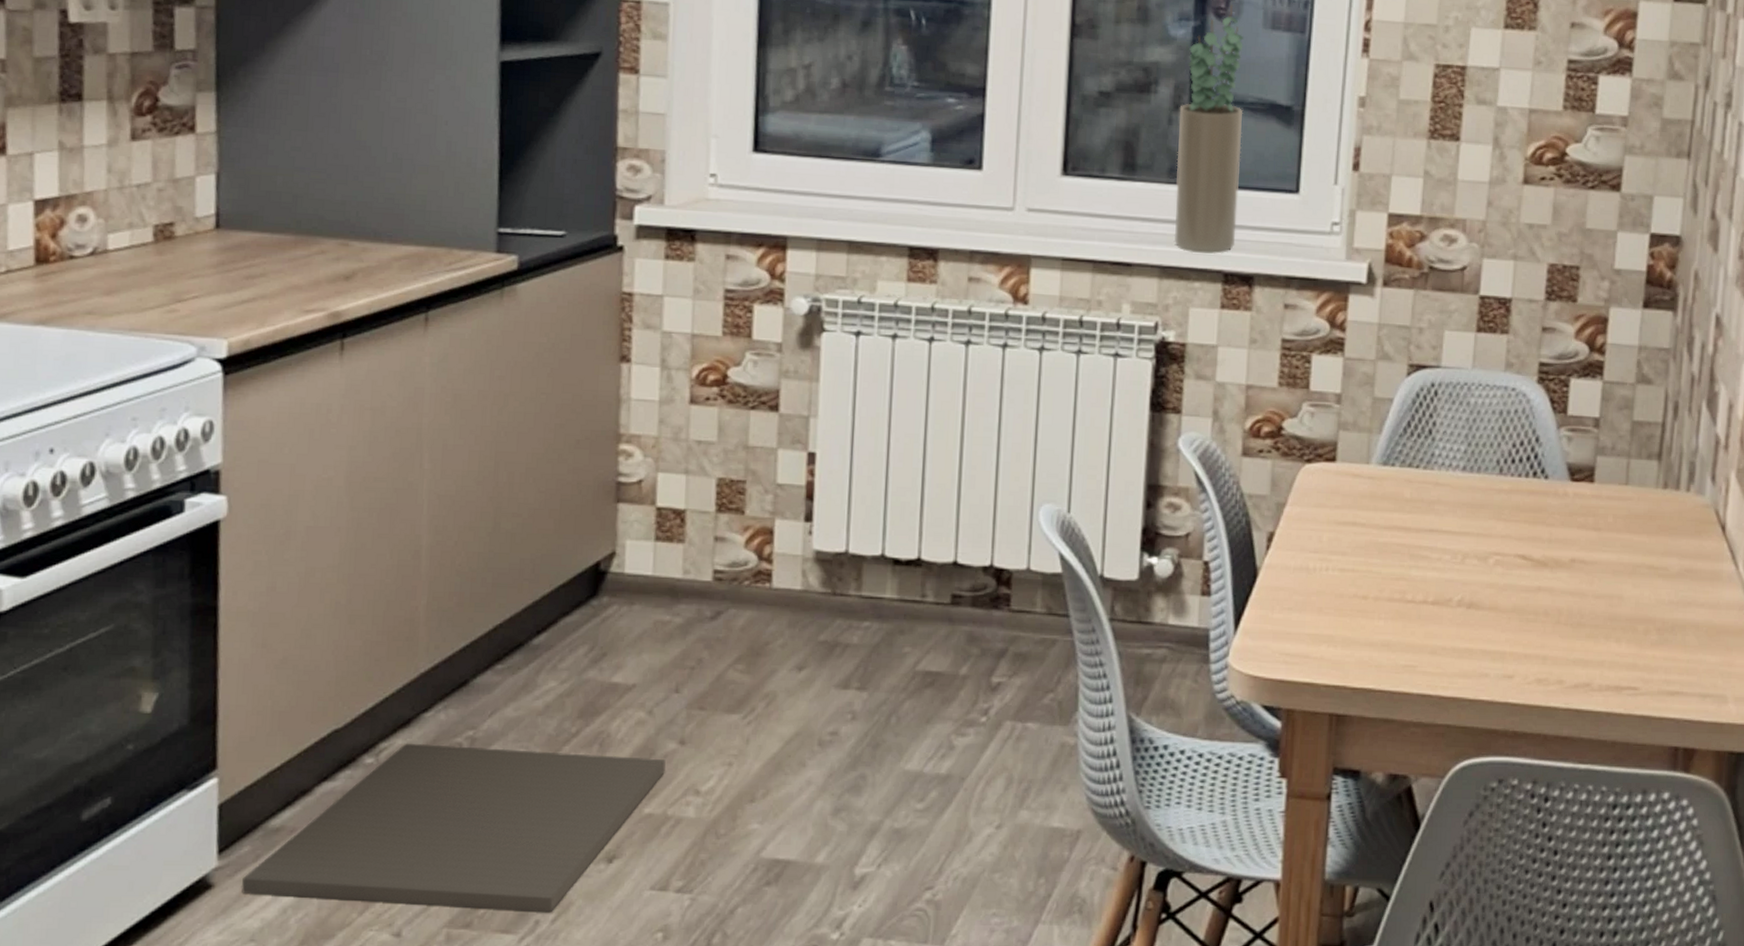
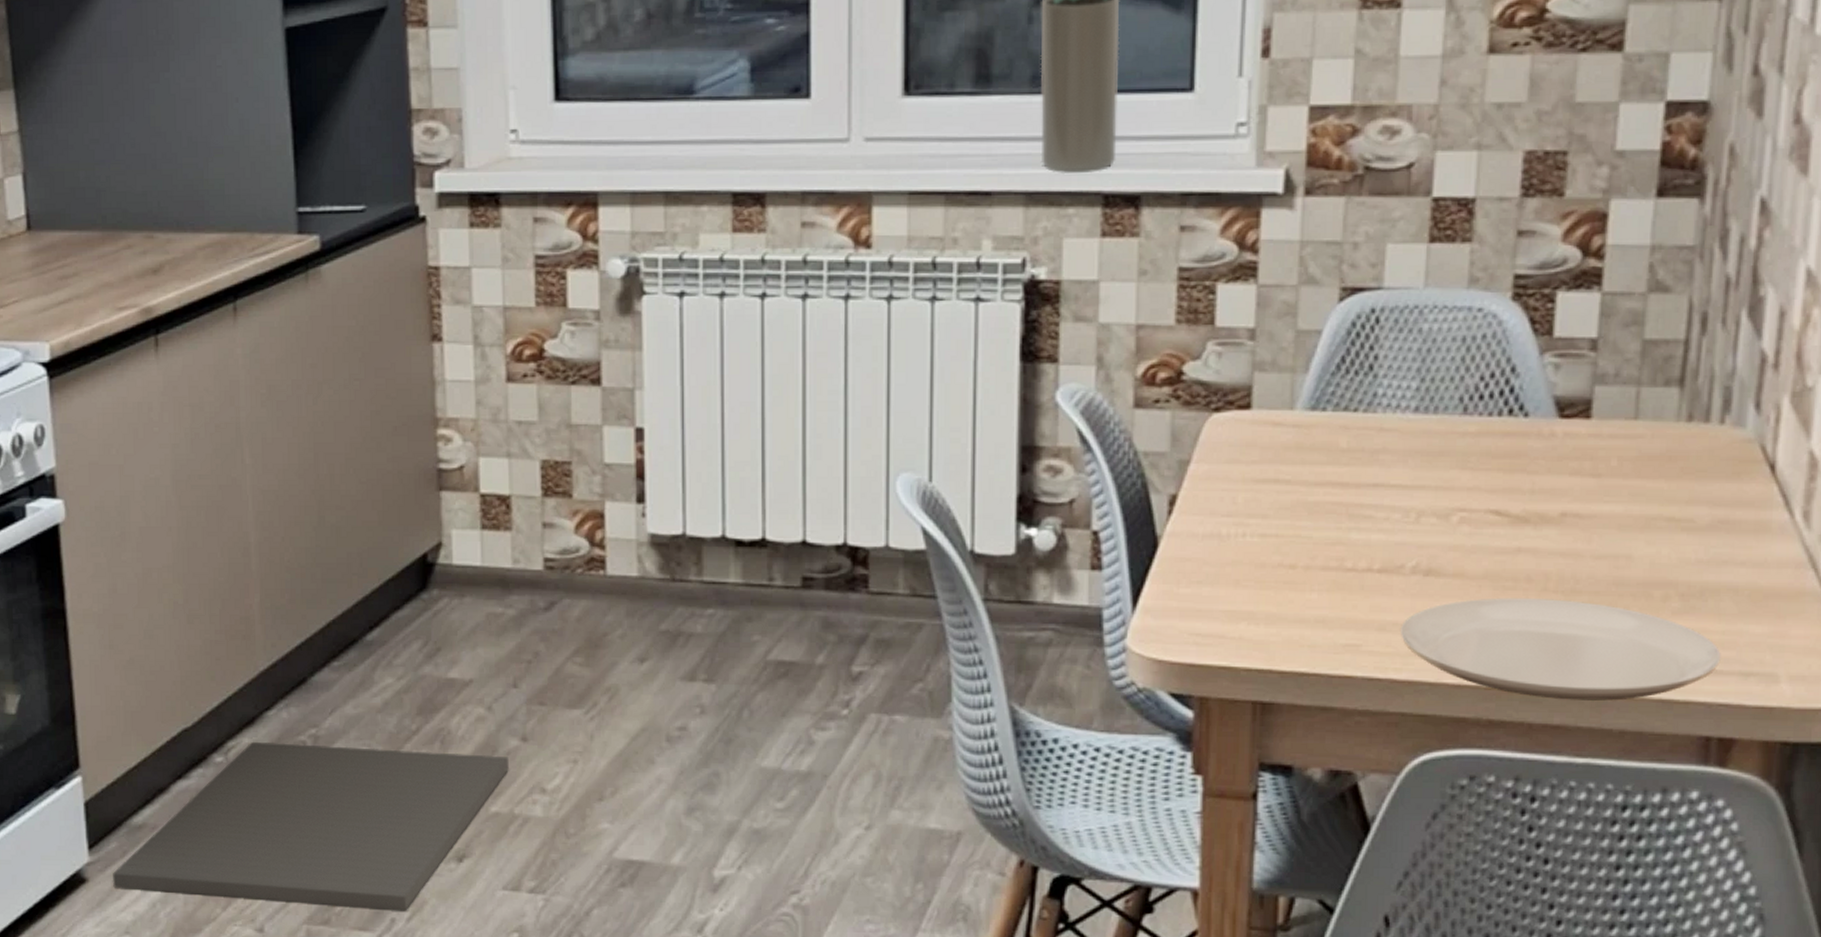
plate: none [1447,628,1686,716] -> present [1399,597,1721,701]

